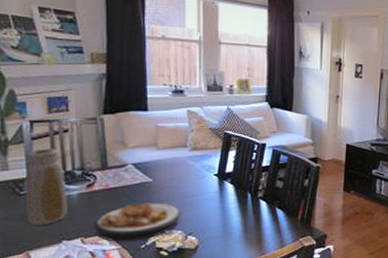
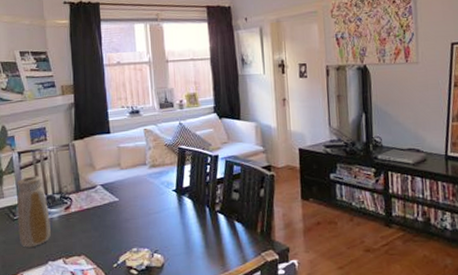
plate: present [92,203,181,242] -> none [72,221,146,262]

